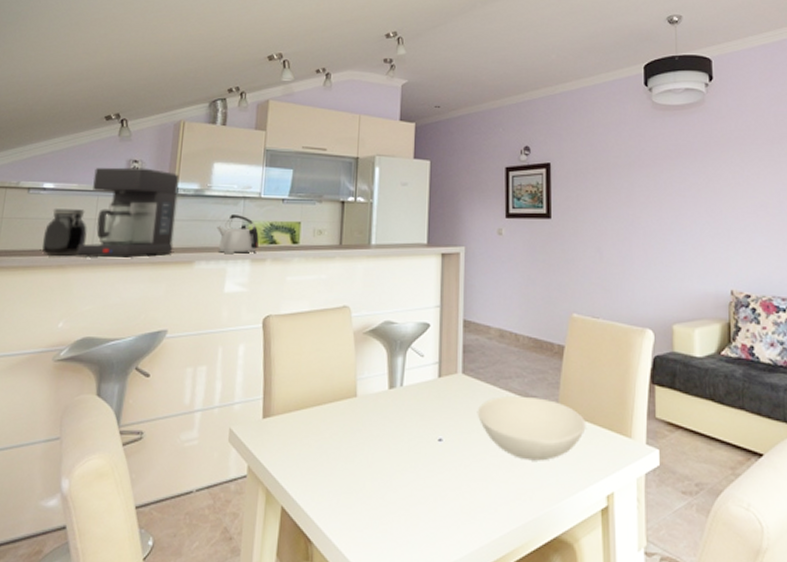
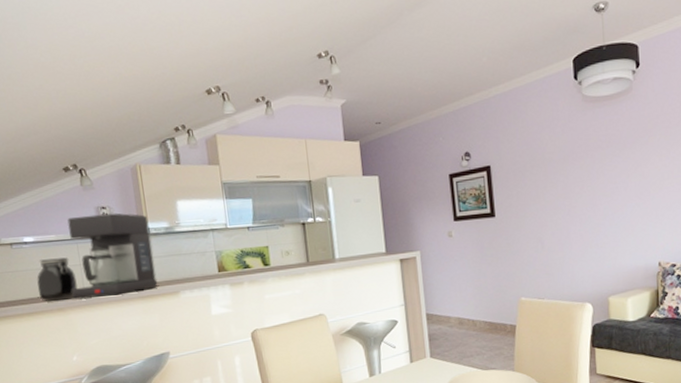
kettle: present [216,214,259,255] -> none [193,246,234,282]

